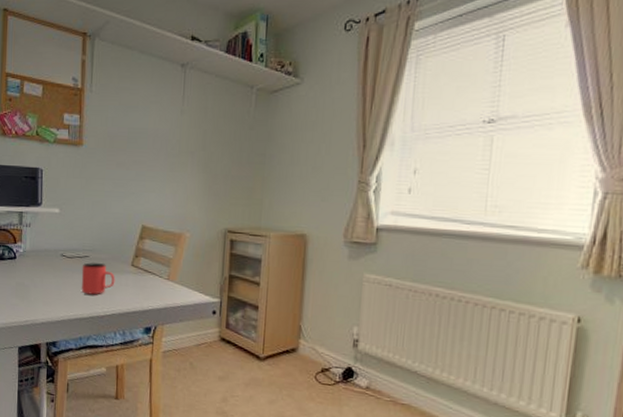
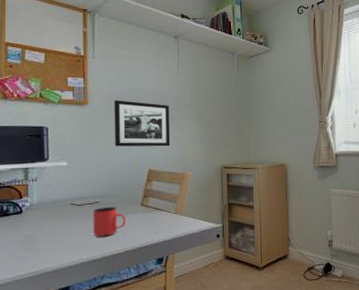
picture frame: none [108,142,170,201] -> present [114,100,171,147]

